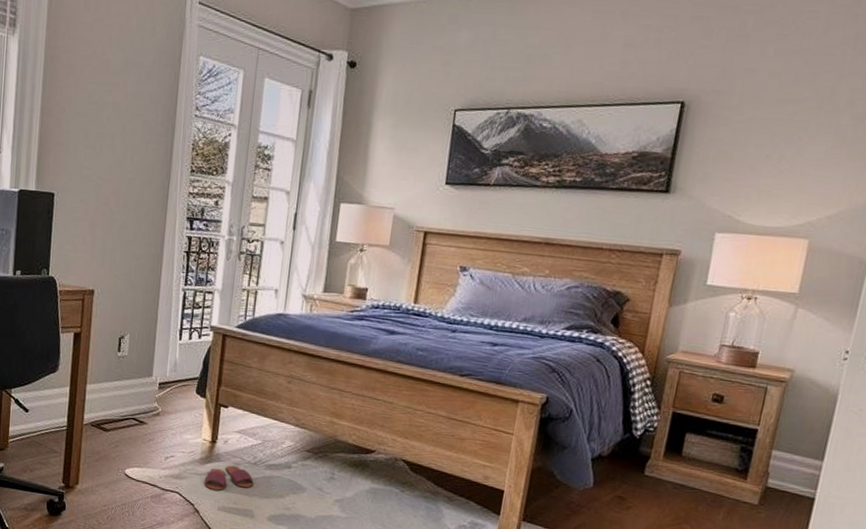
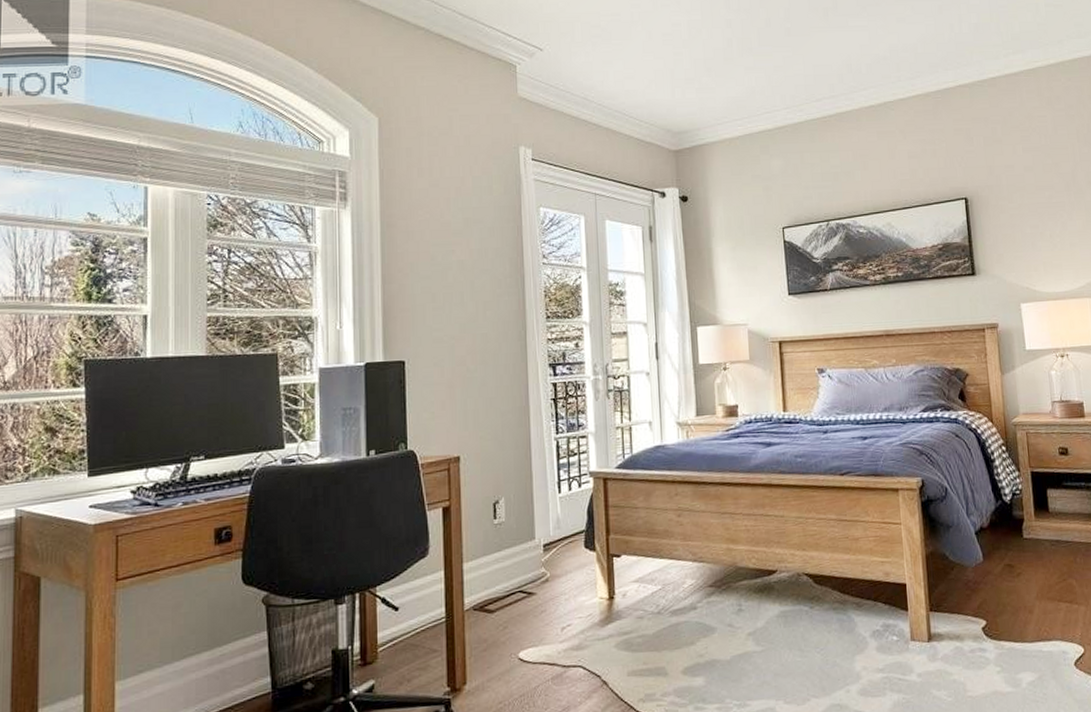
slippers: present [204,465,254,491] -> none [608,620,661,654]

